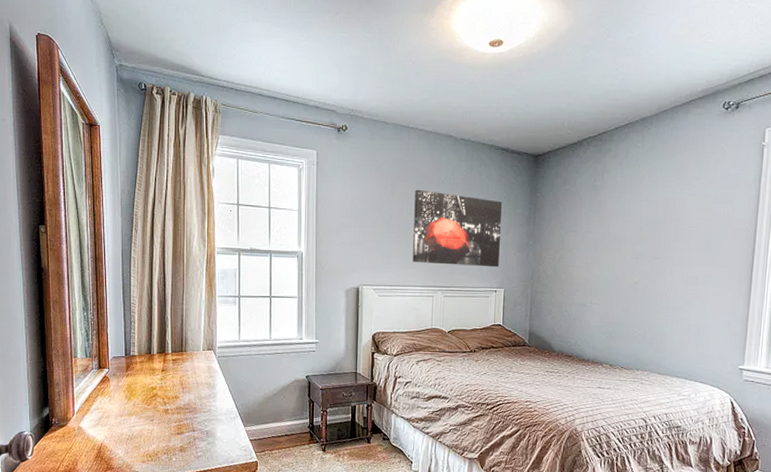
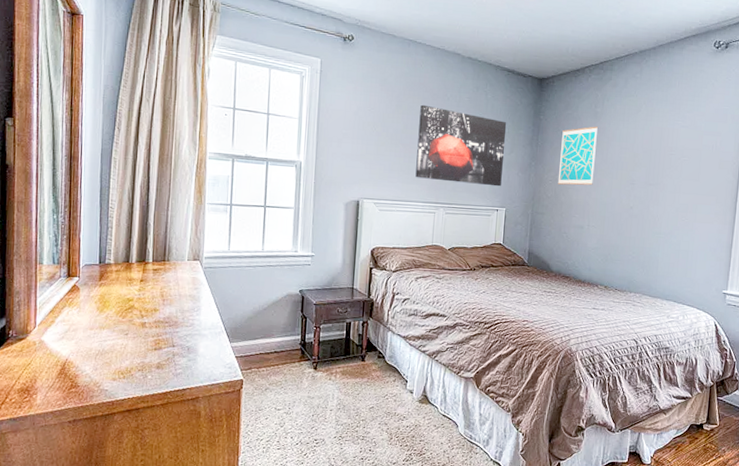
wall art: none [557,200,599,263] -> present [557,126,599,186]

